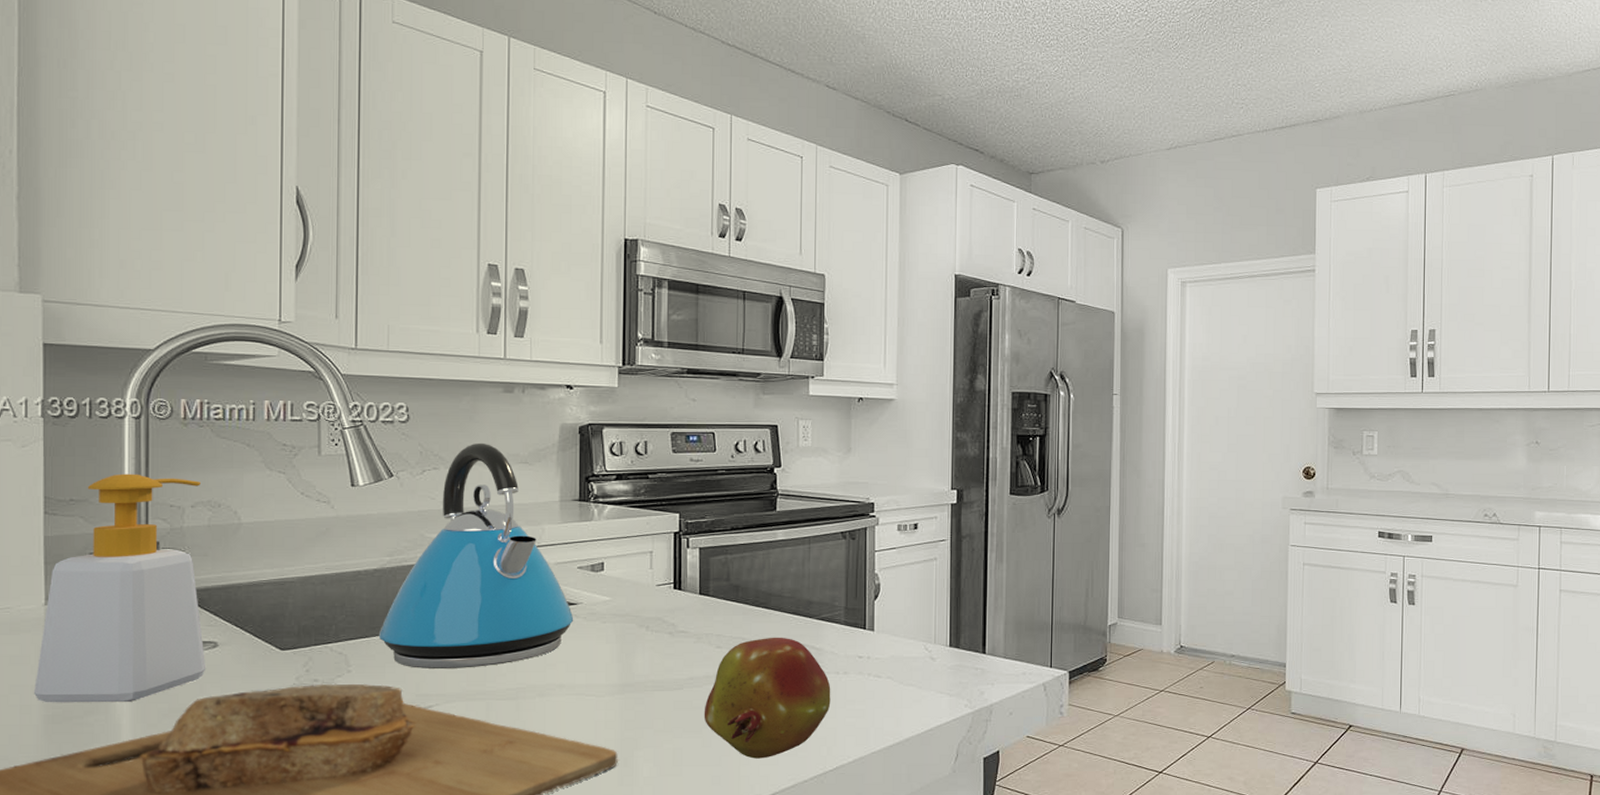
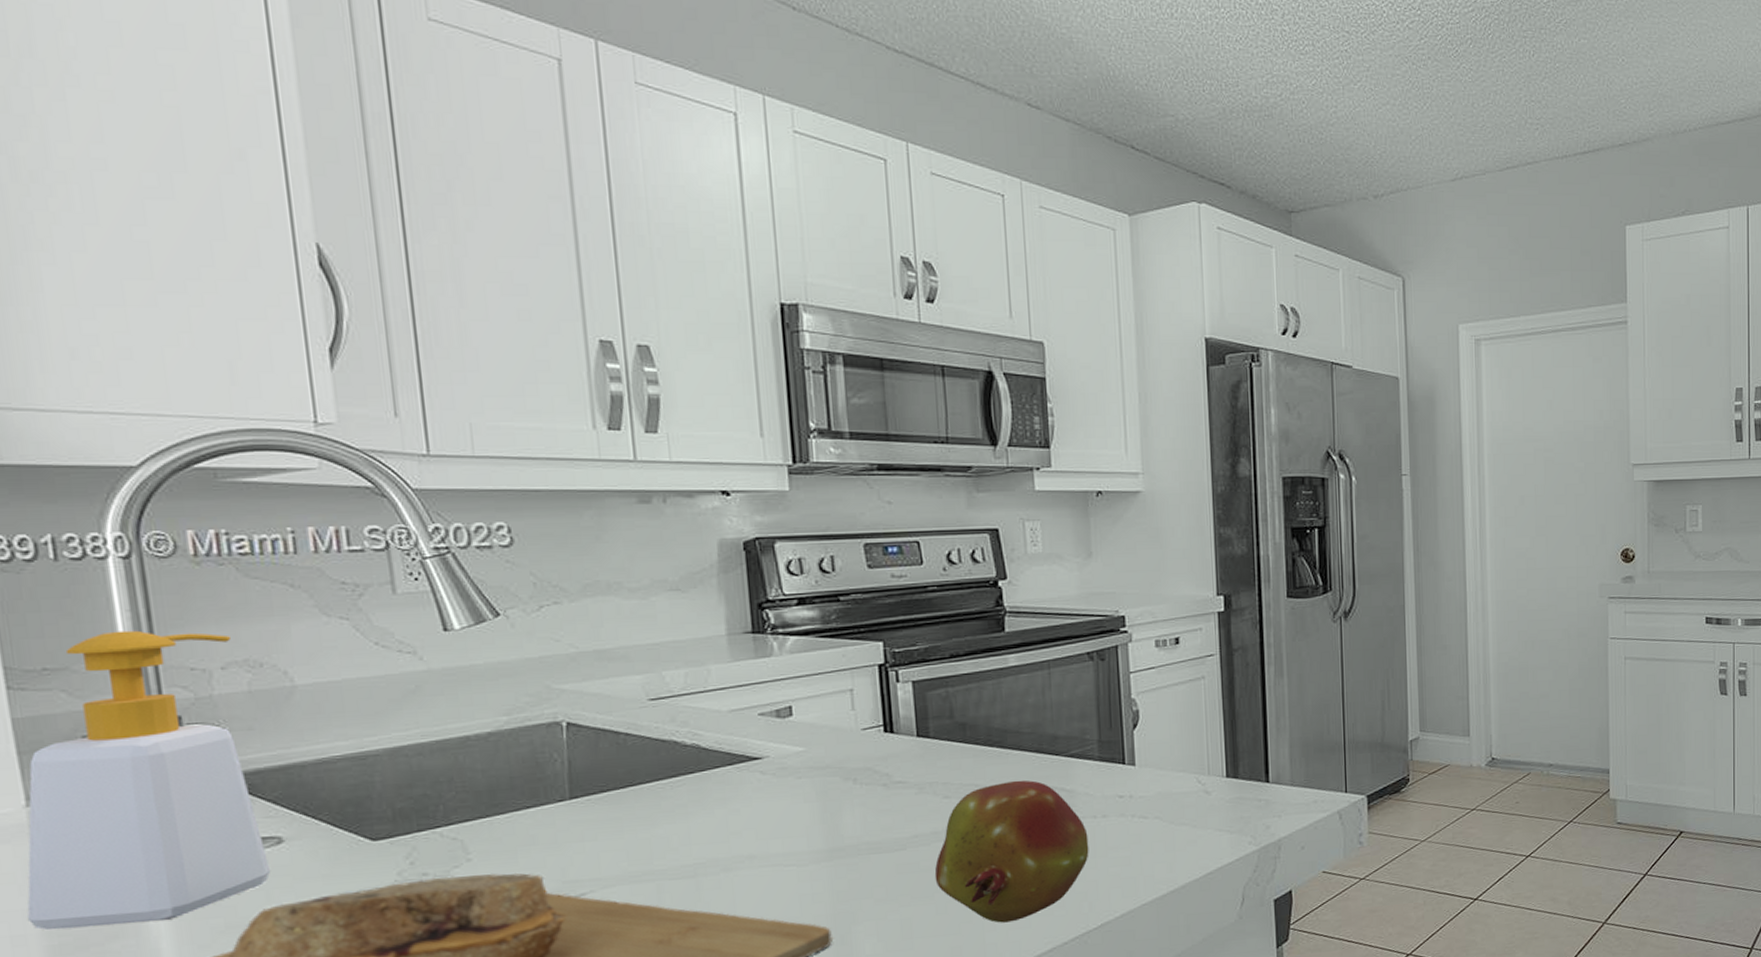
kettle: present [378,442,574,668] -> none [503,567,760,850]

